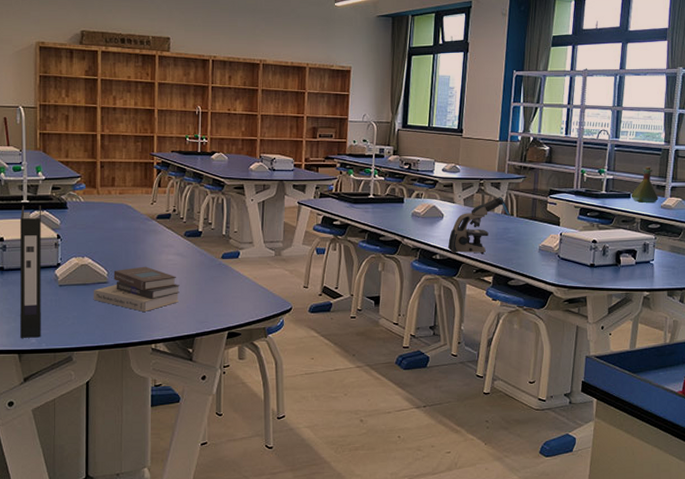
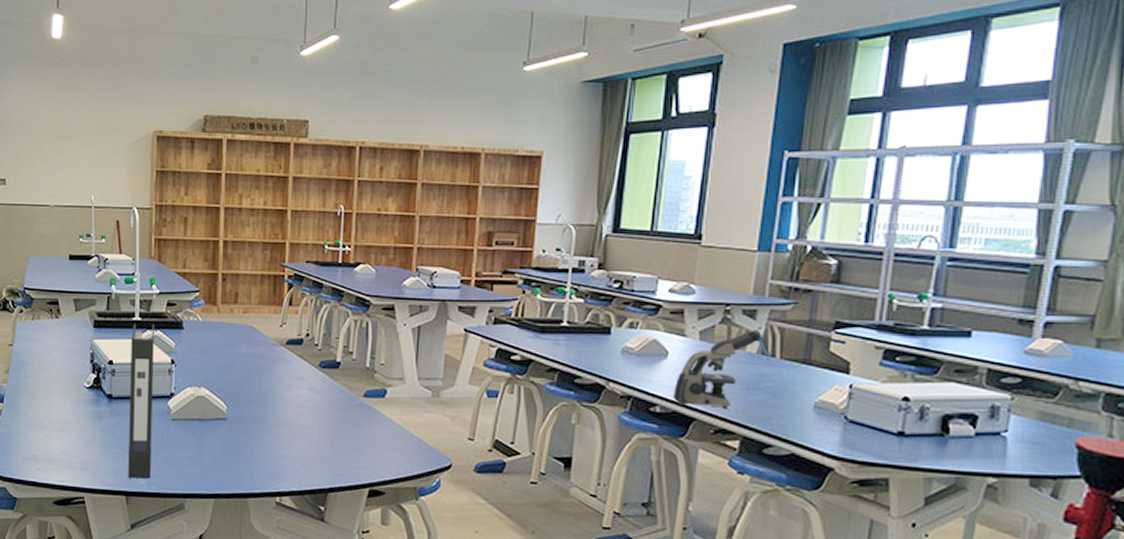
books: present [93,266,180,312] -> none [209,401,311,457]
flask: present [631,166,659,204] -> none [972,291,1021,347]

